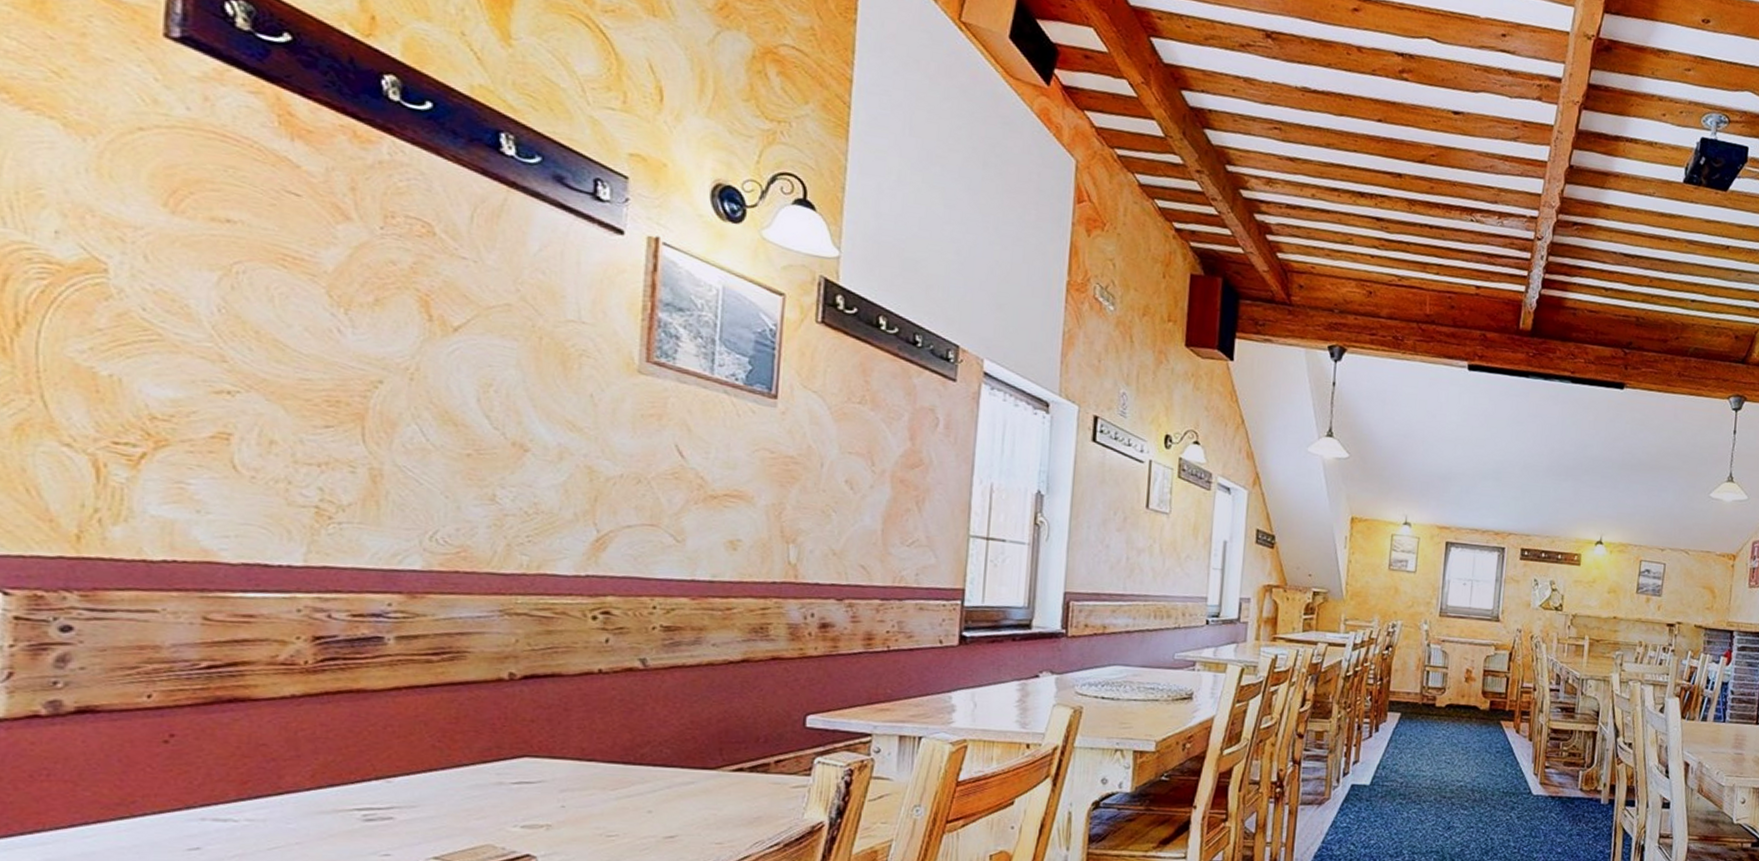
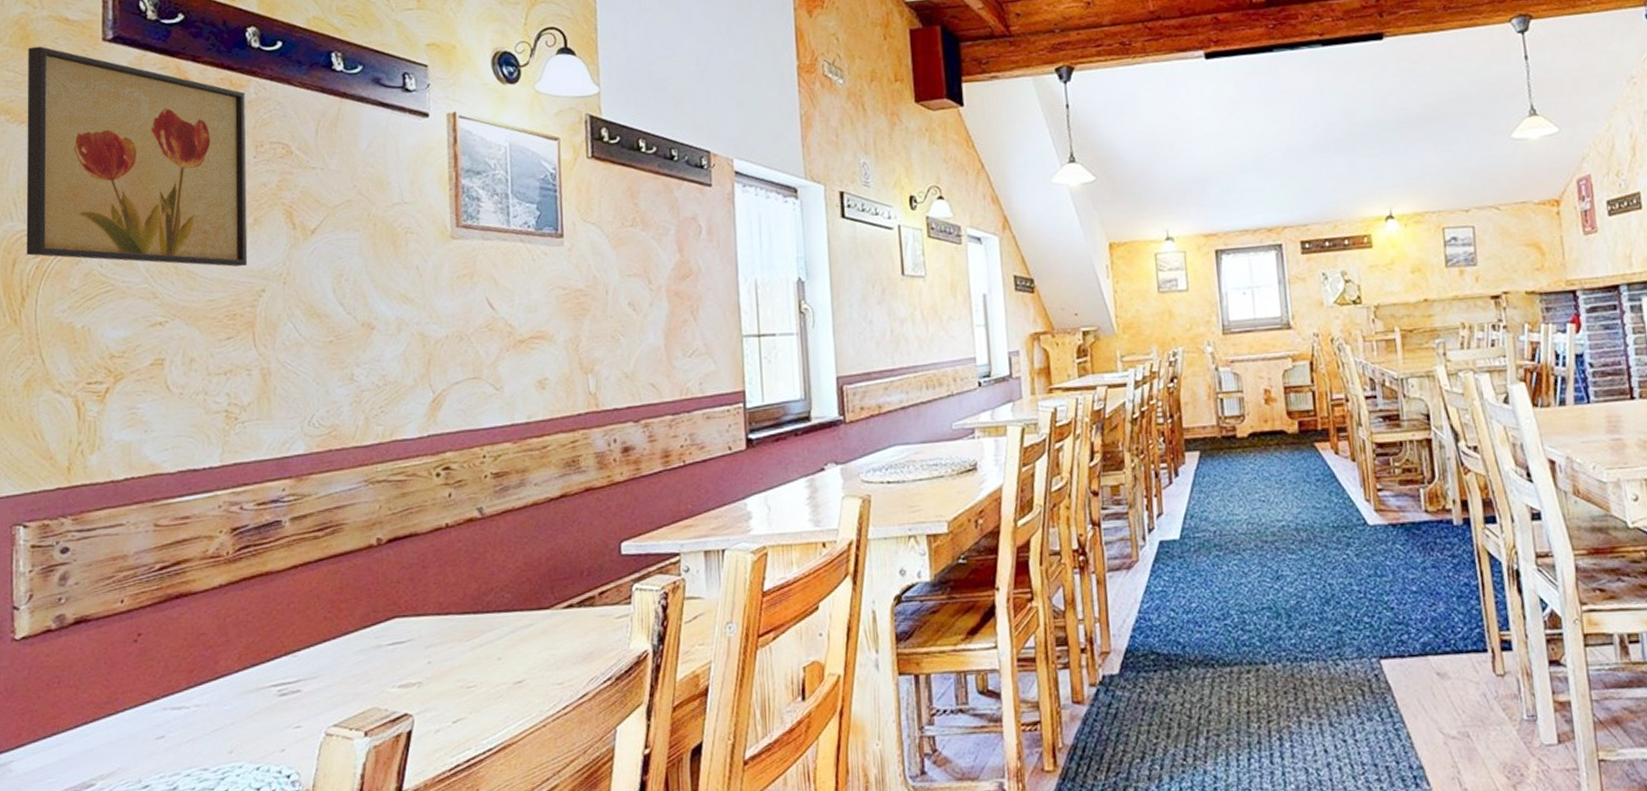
wall art: none [26,16,375,350] -> present [26,46,248,267]

